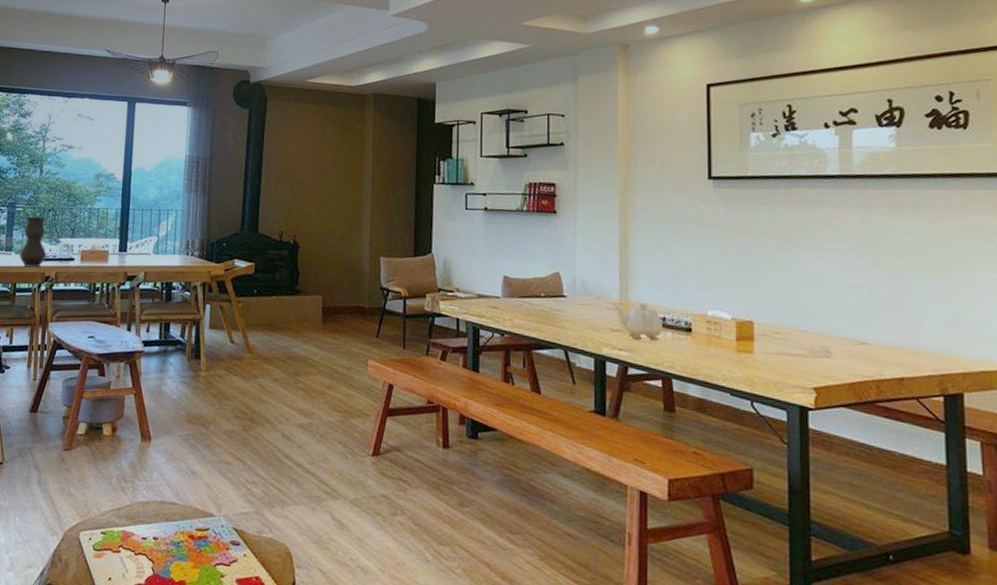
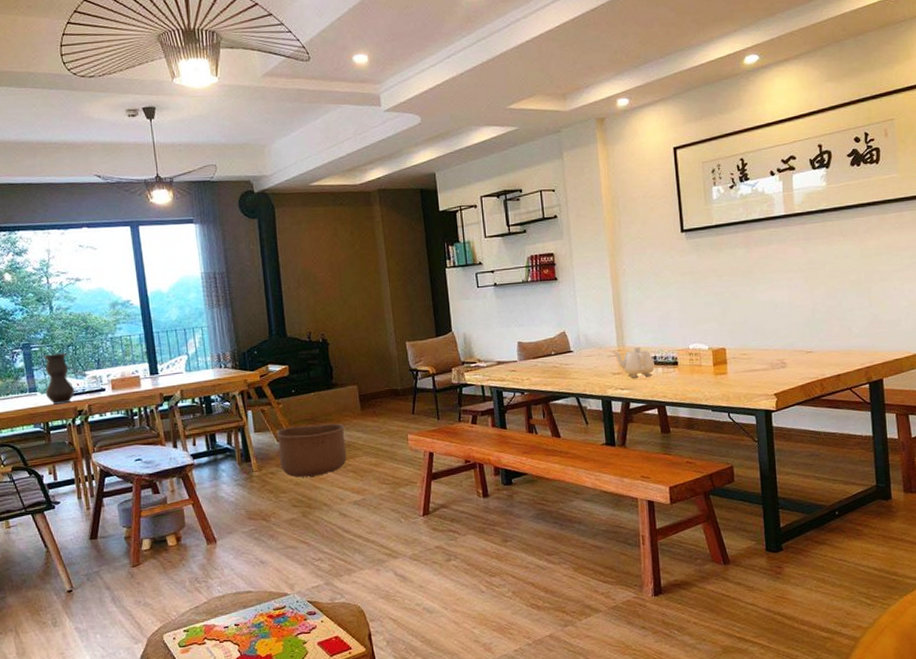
basket: none [229,329,302,388] -> present [276,423,347,478]

